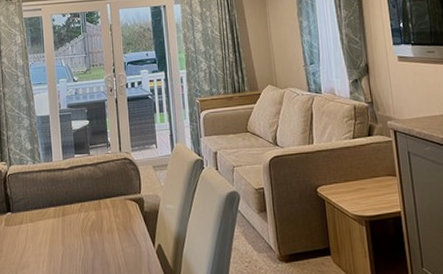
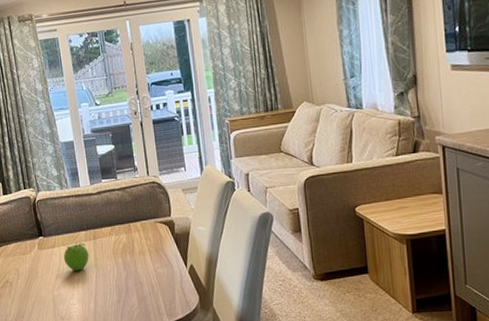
fruit: none [30,219,57,250] -> present [63,242,89,271]

